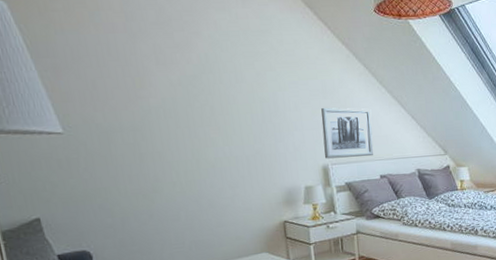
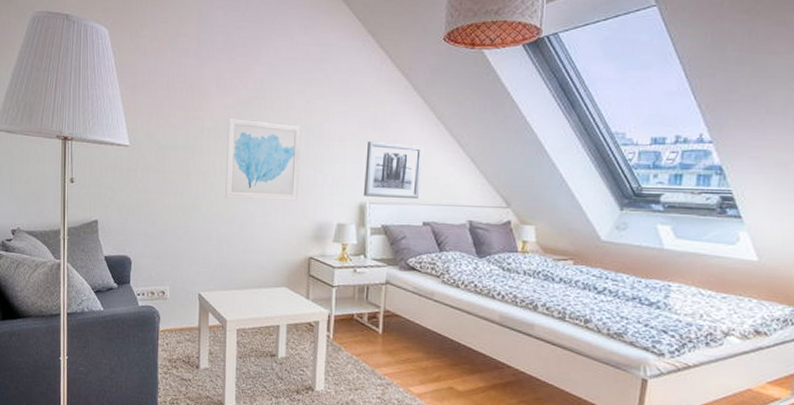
wall art: none [176,94,264,176] -> present [225,117,303,201]

